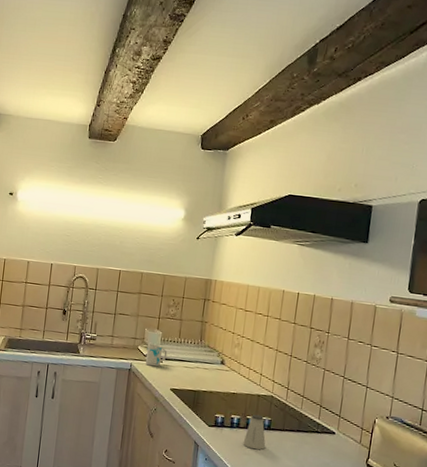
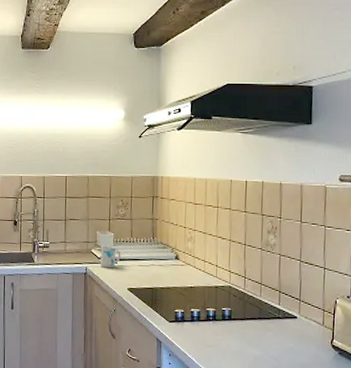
saltshaker: present [243,414,266,450] -> none [205,305,228,341]

